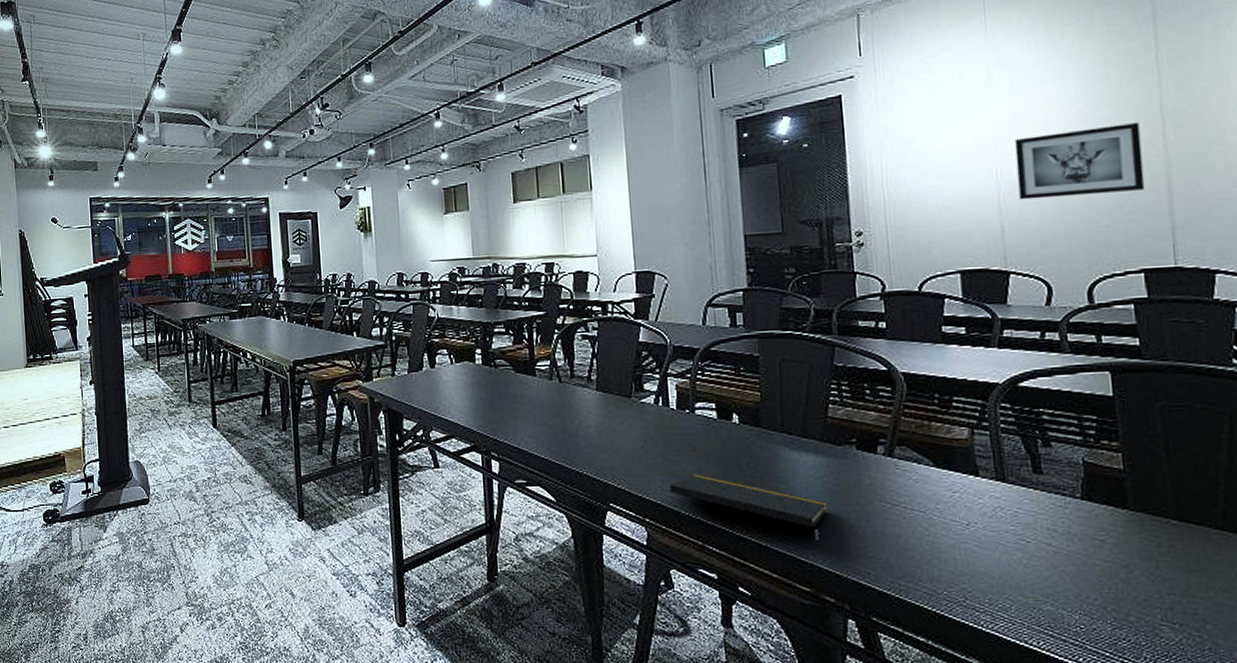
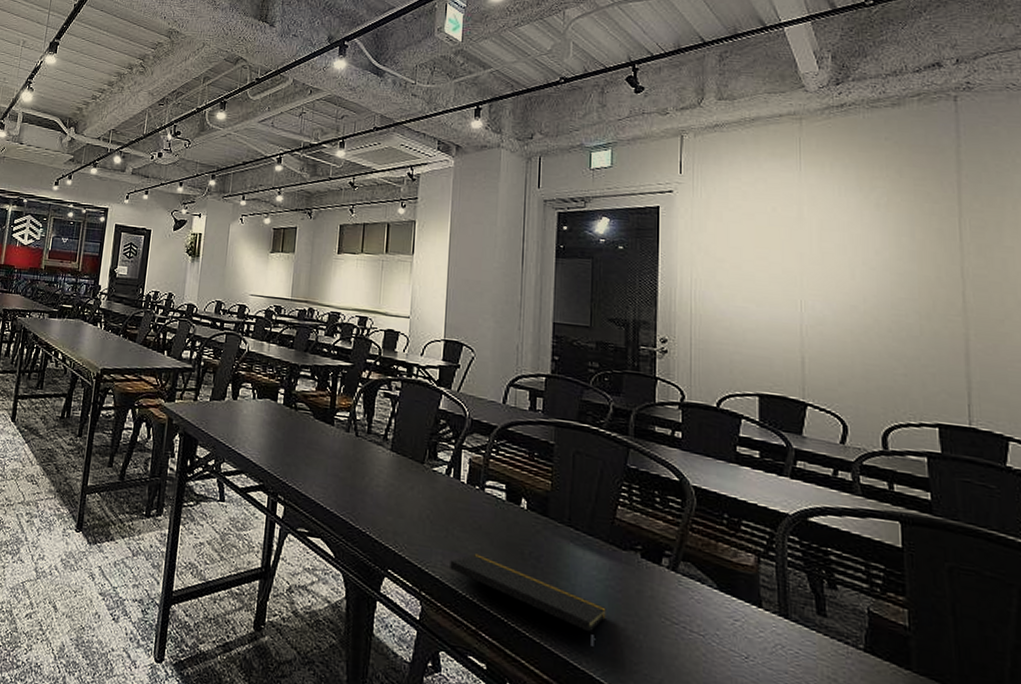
wall art: present [1014,123,1145,200] -> none [820,275,943,346]

